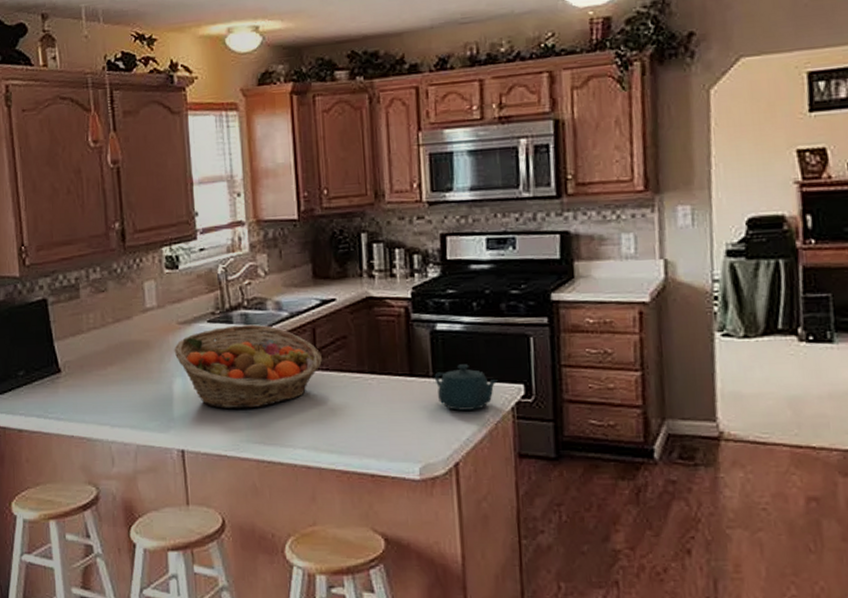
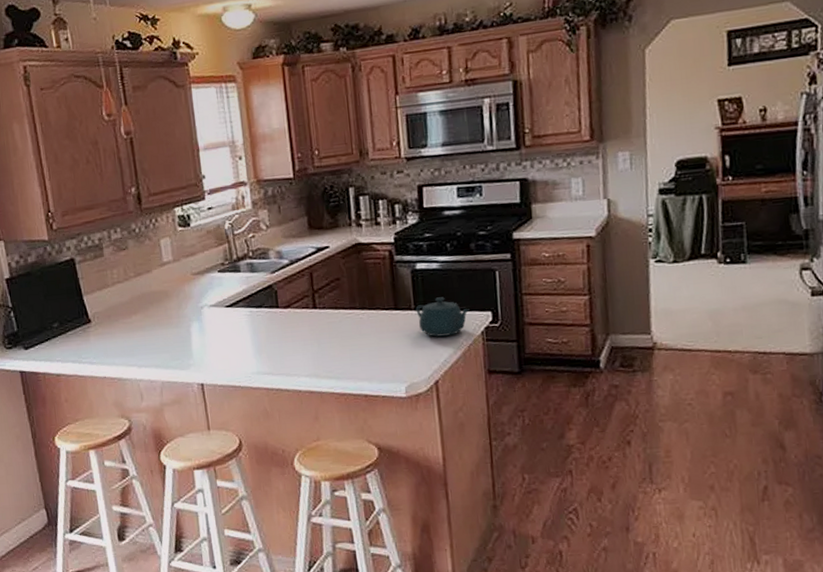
fruit basket: present [174,324,323,409] -> none [190,272,320,346]

